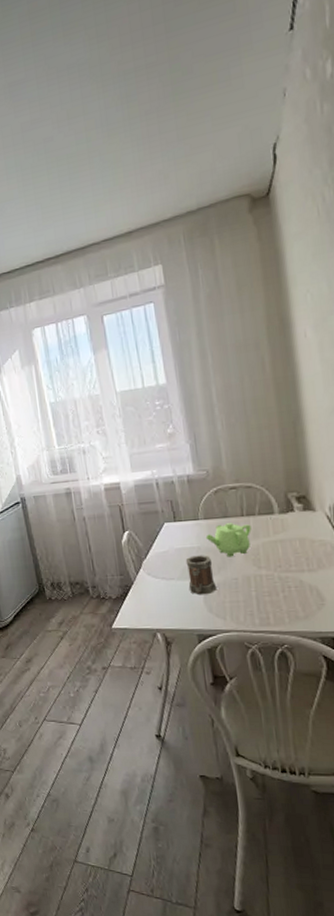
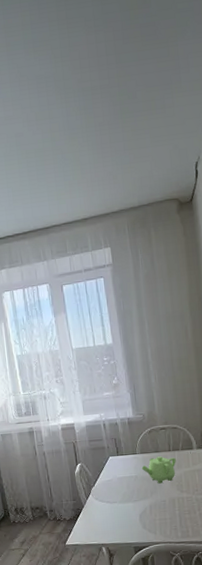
mug: present [185,555,217,595] -> none [125,482,150,515]

